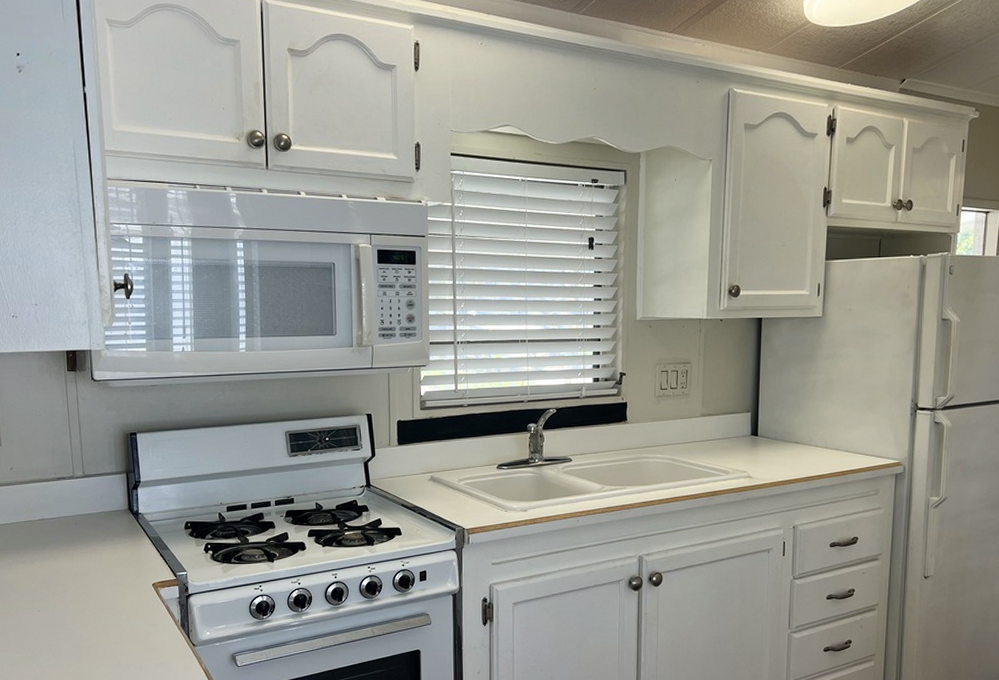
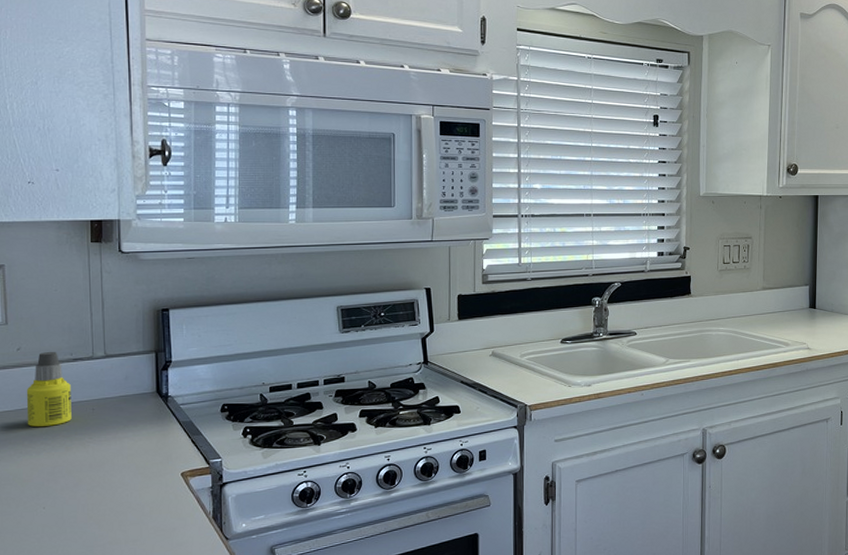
bottle: none [19,470,58,538] -> present [26,351,72,427]

